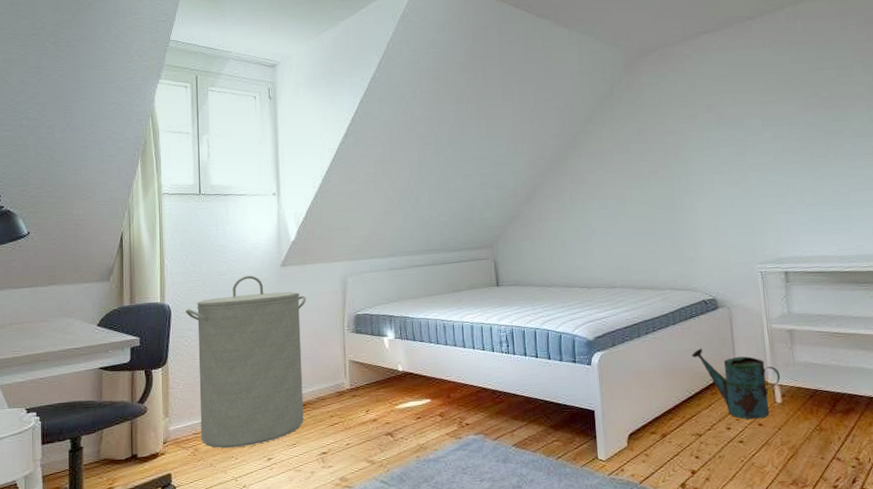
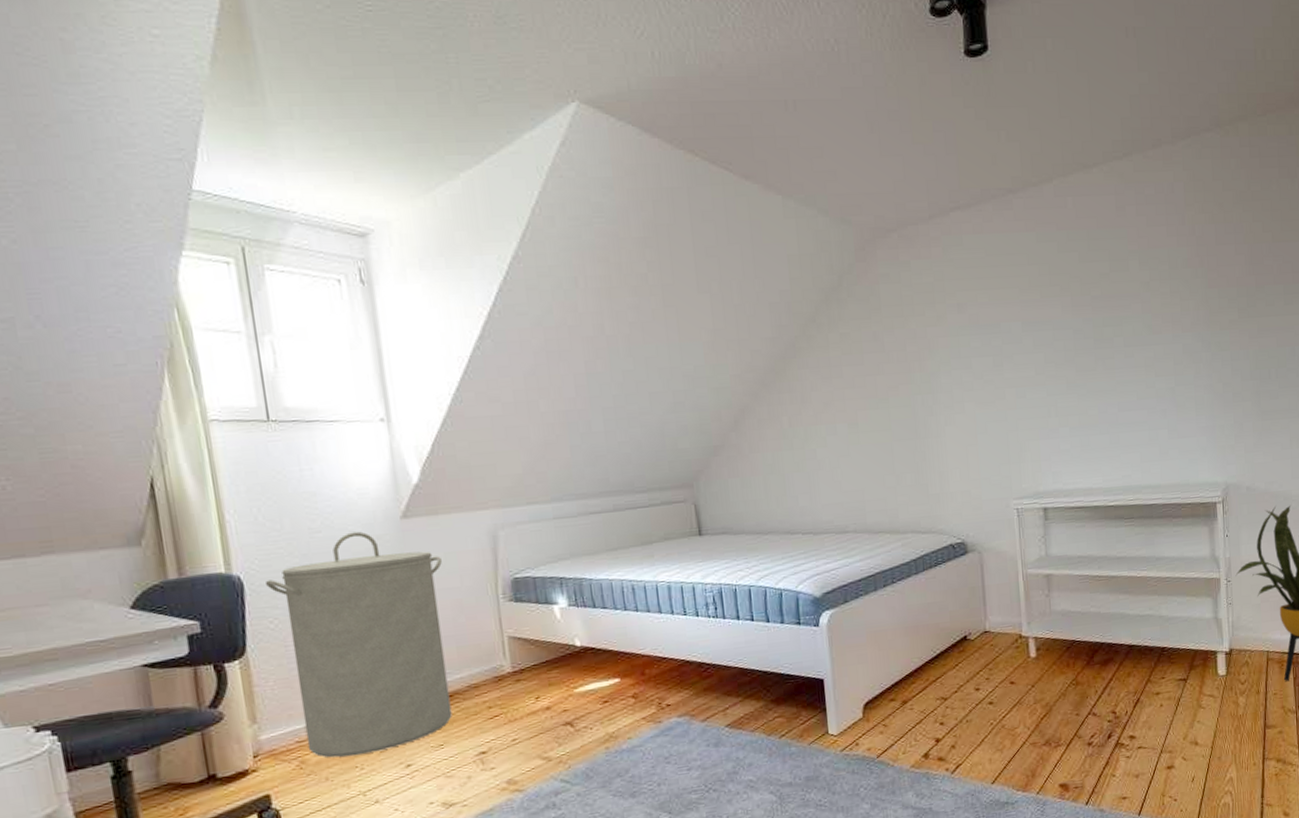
watering can: present [692,348,780,419] -> none [937,600,1035,678]

